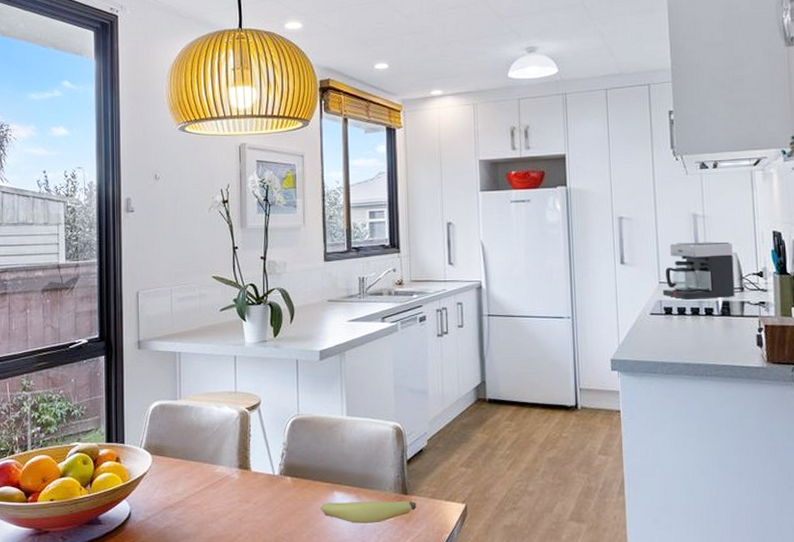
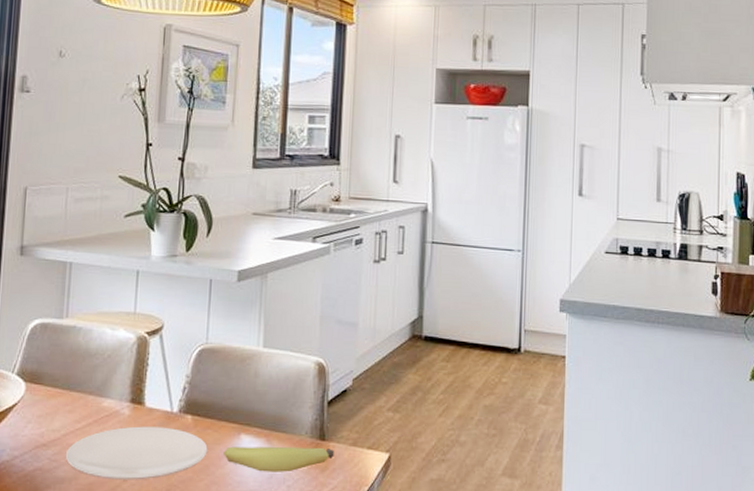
plate: none [189,488,307,534] -> present [65,426,208,480]
coffee maker: present [663,241,735,300] -> none [620,177,695,240]

